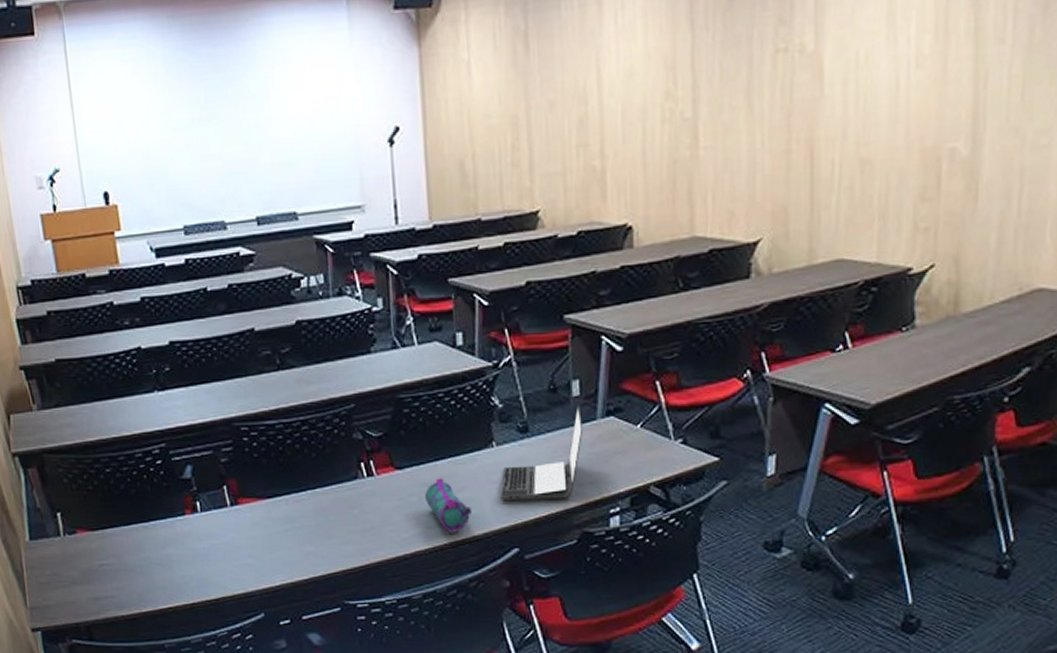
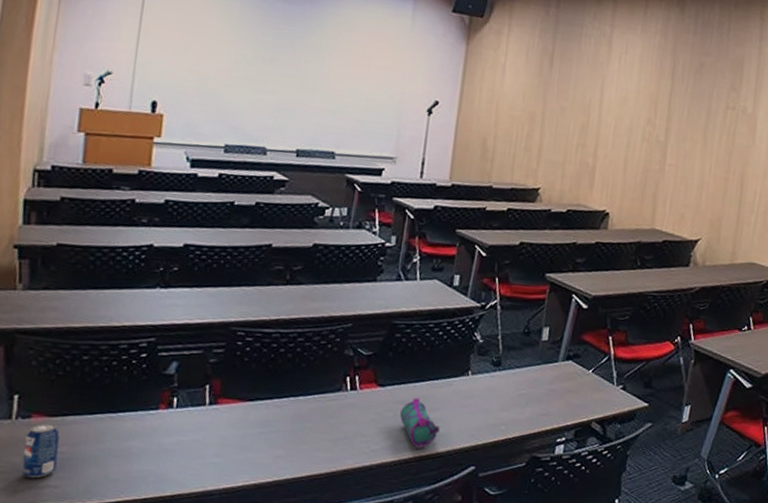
beverage can: none [75,538,109,591] -> present [21,424,60,479]
laptop: present [500,407,584,500] -> none [467,350,547,426]

